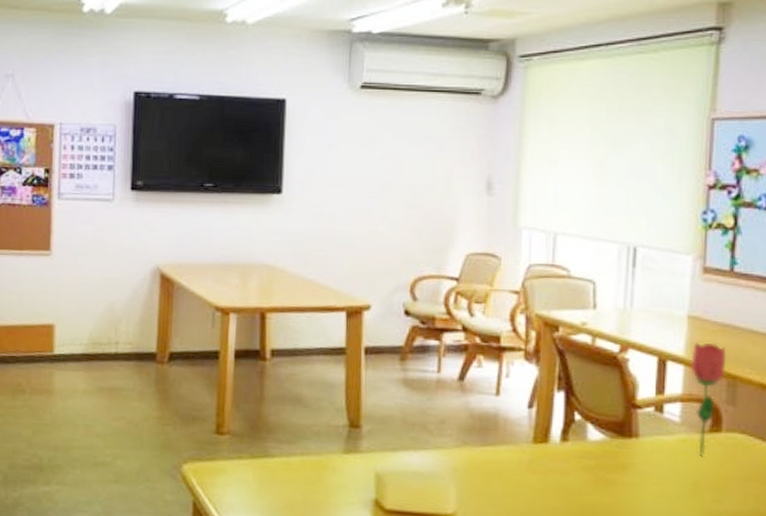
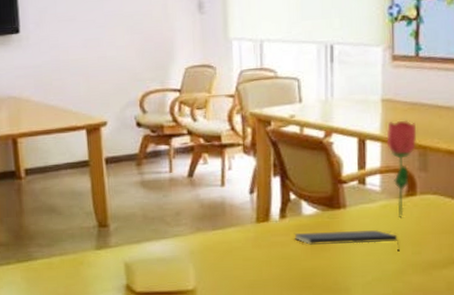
notepad: none [575,460,698,497] -> present [294,230,400,252]

